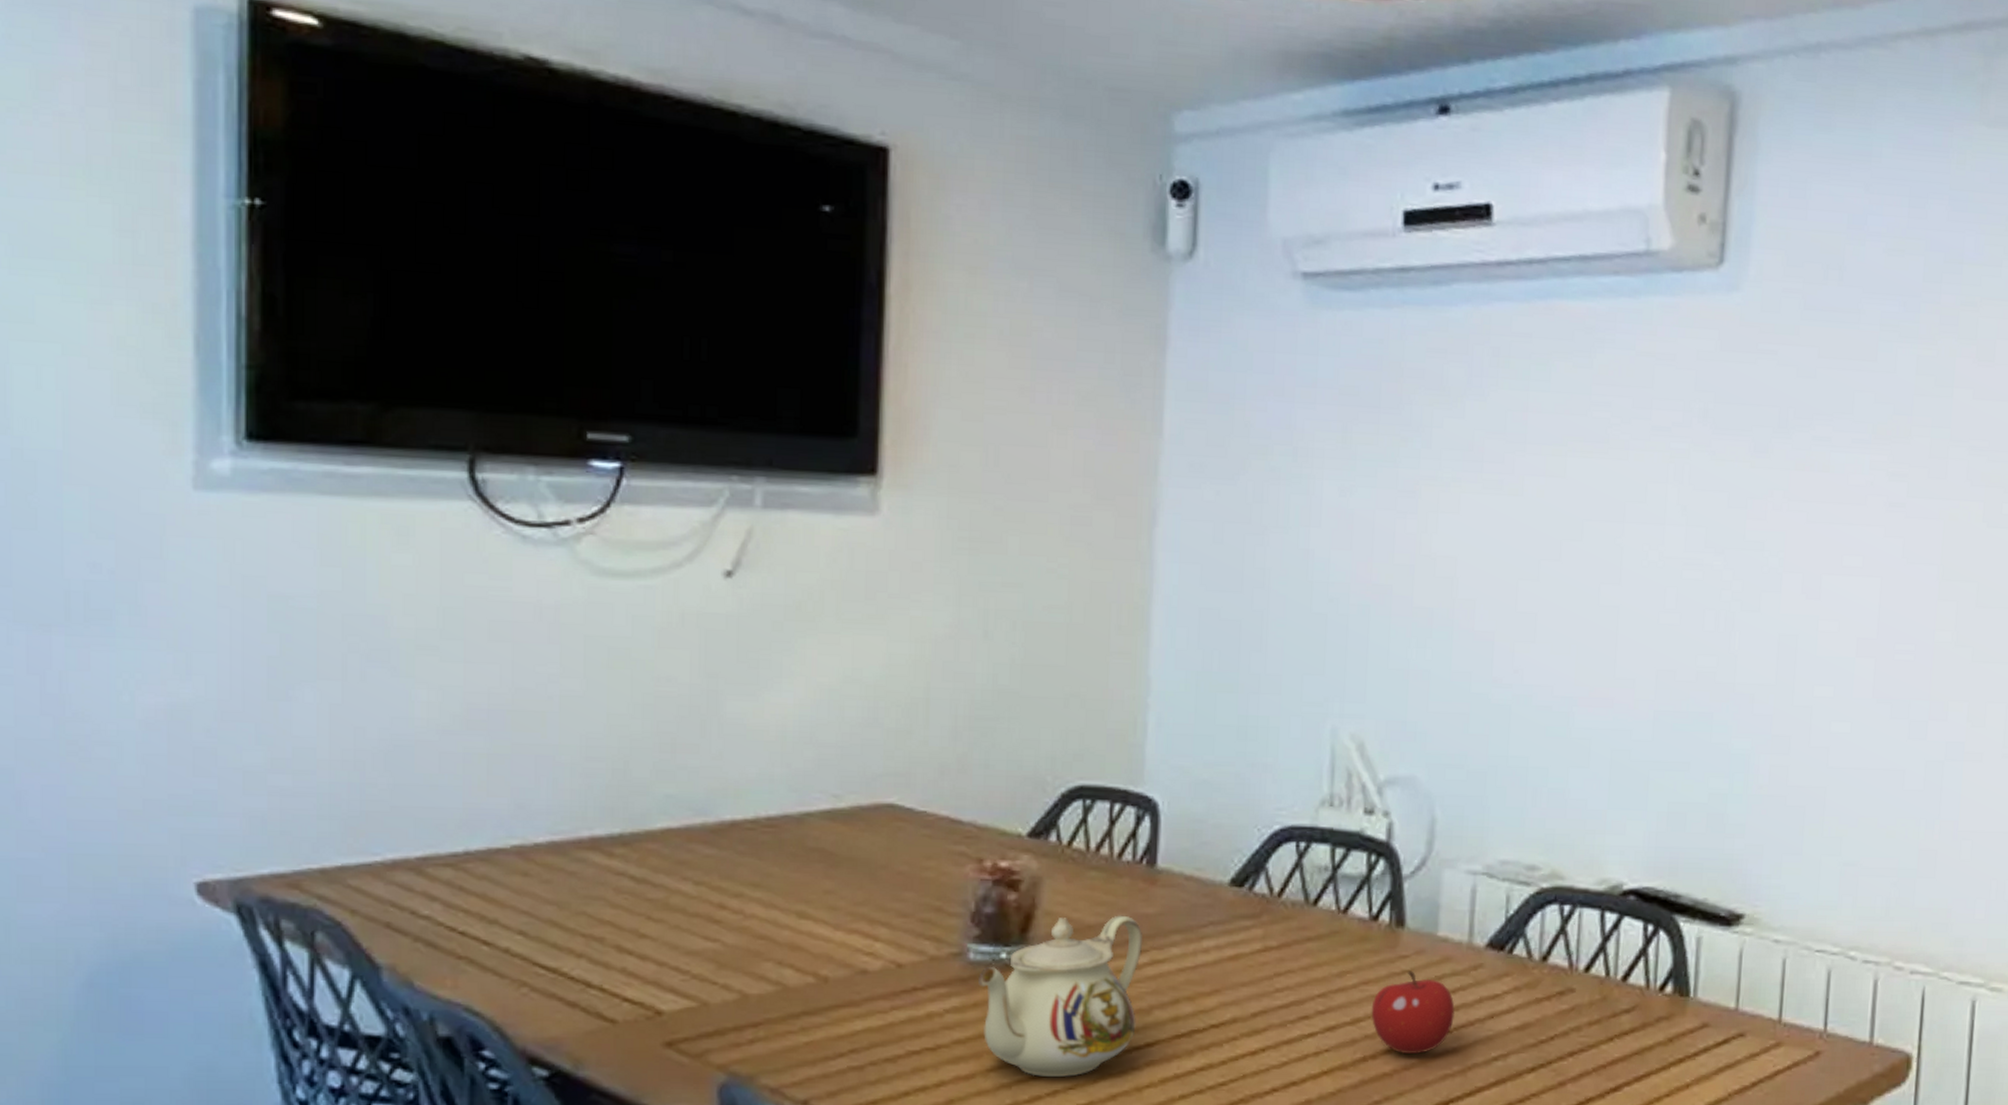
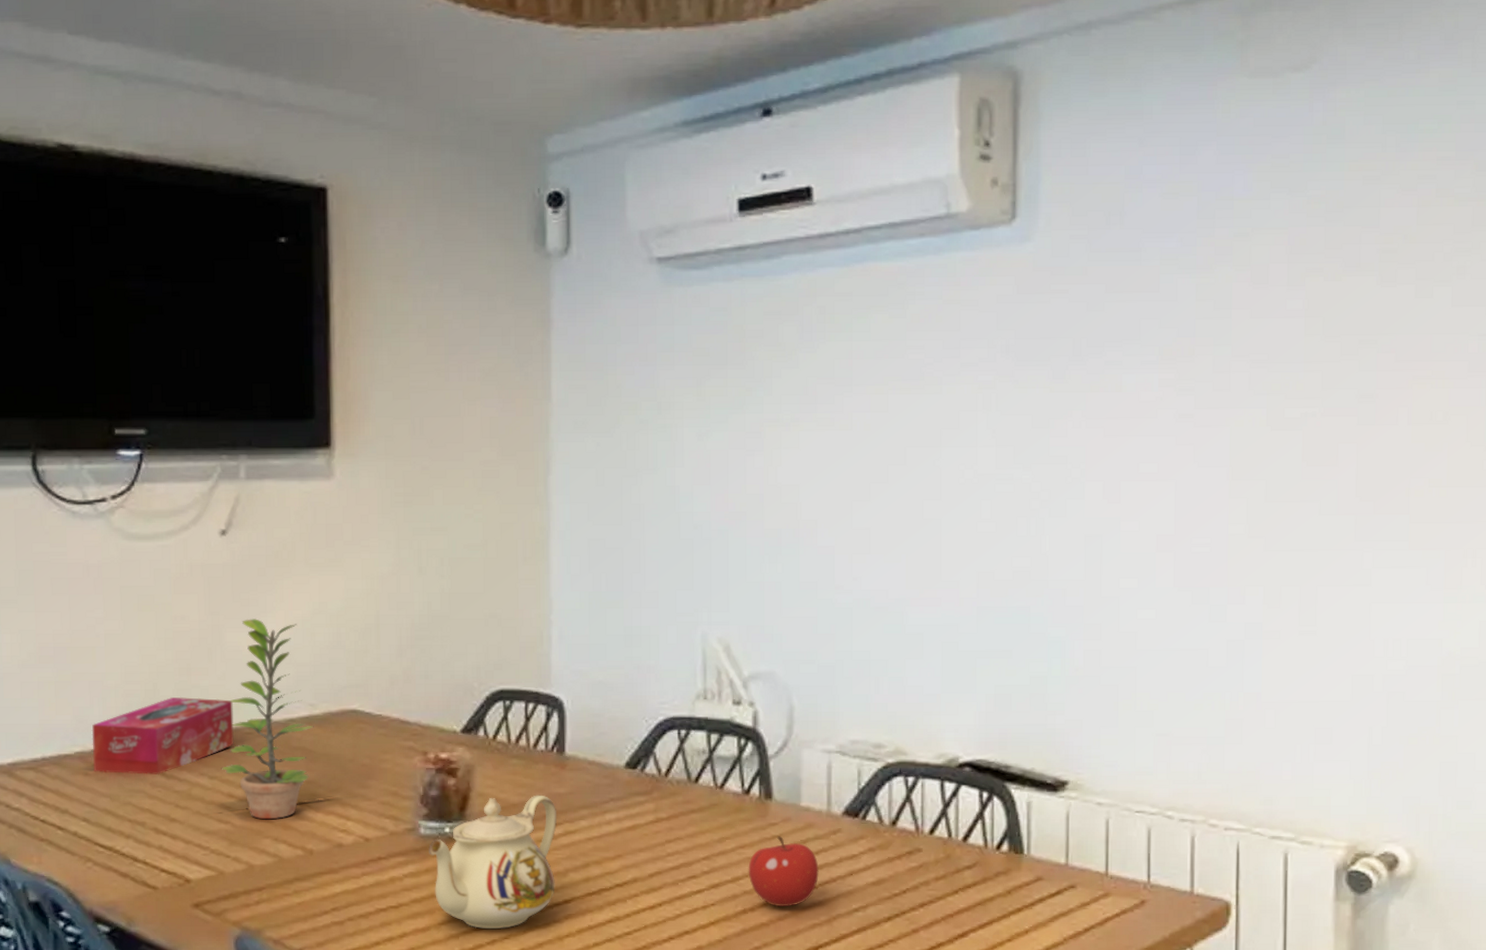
tissue box: none [535,779,731,877] -> present [91,696,234,774]
plant: none [710,684,838,938] -> present [221,619,314,820]

